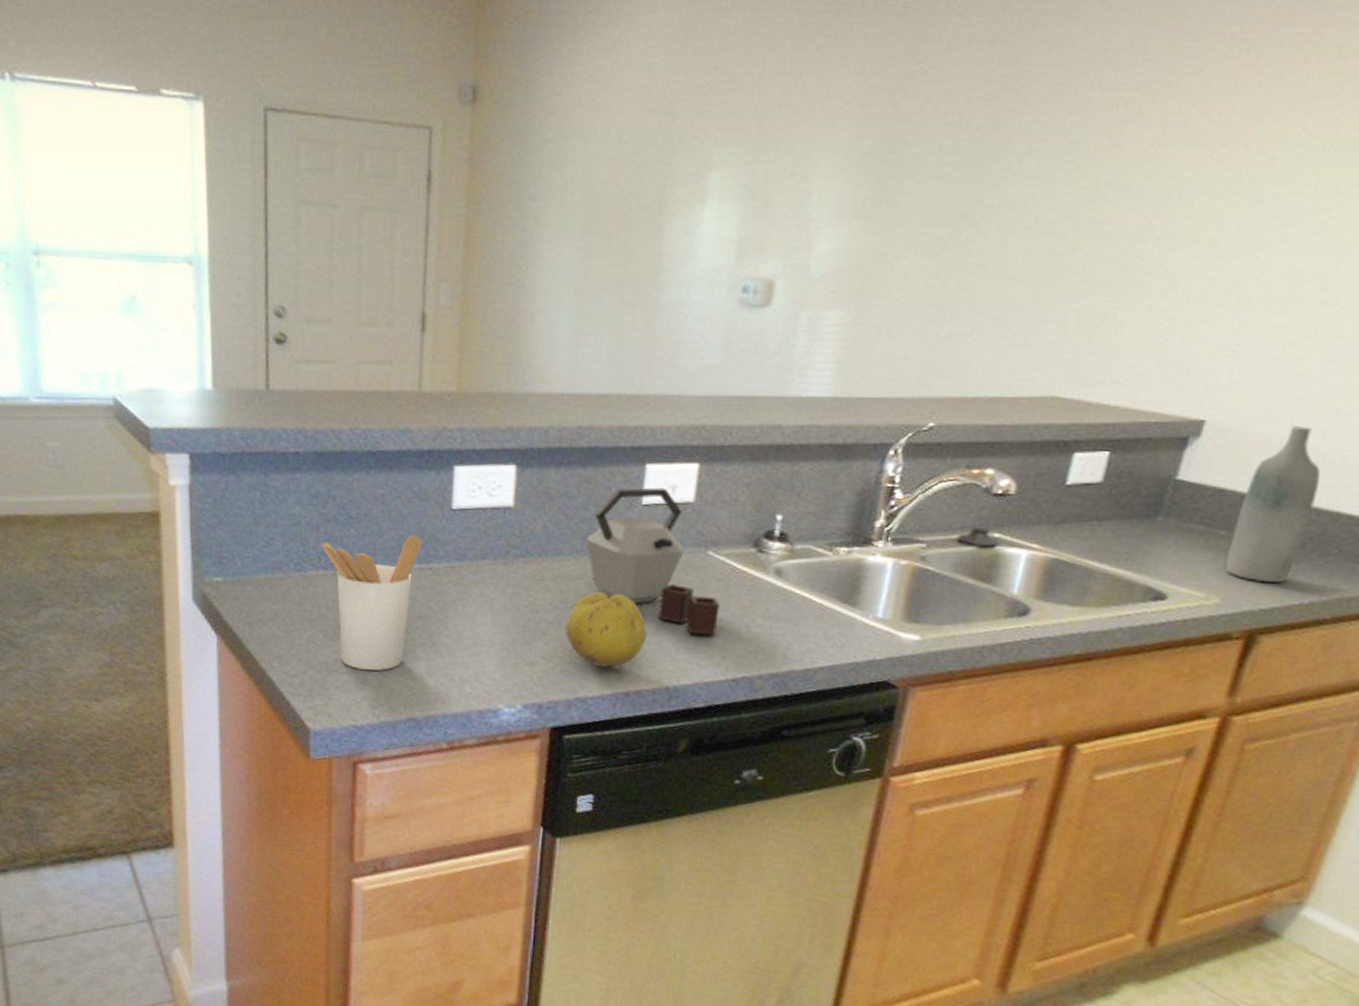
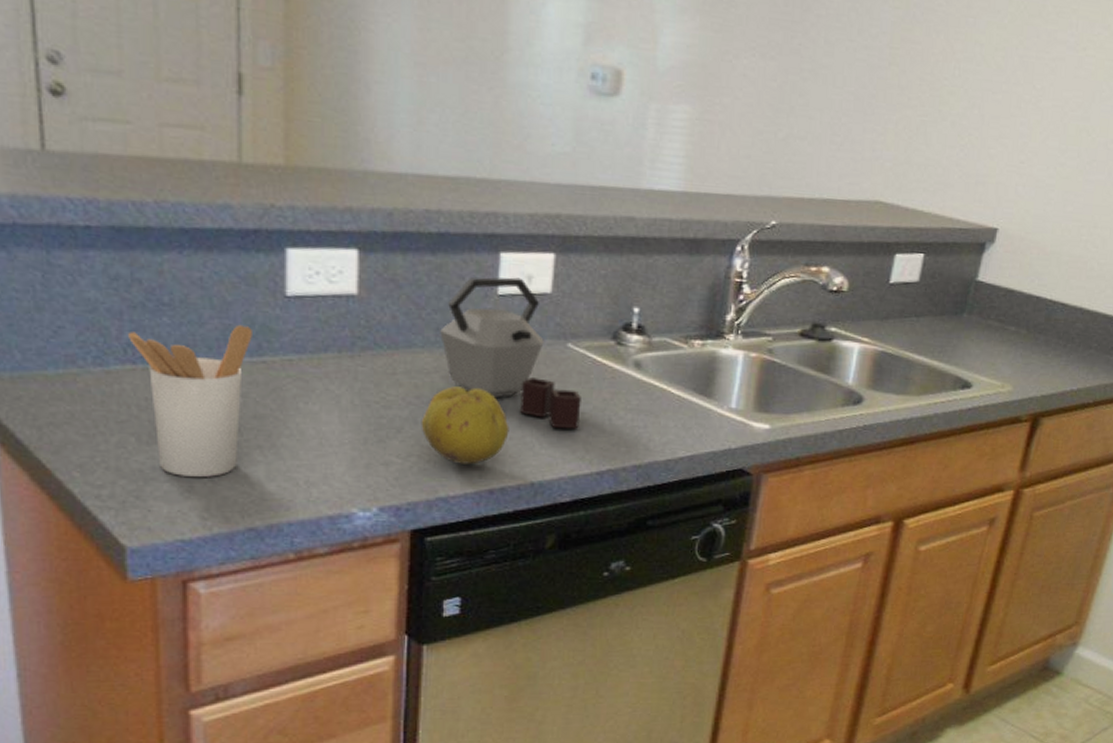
bottle: present [1225,426,1321,582] -> none [1016,236,1084,372]

